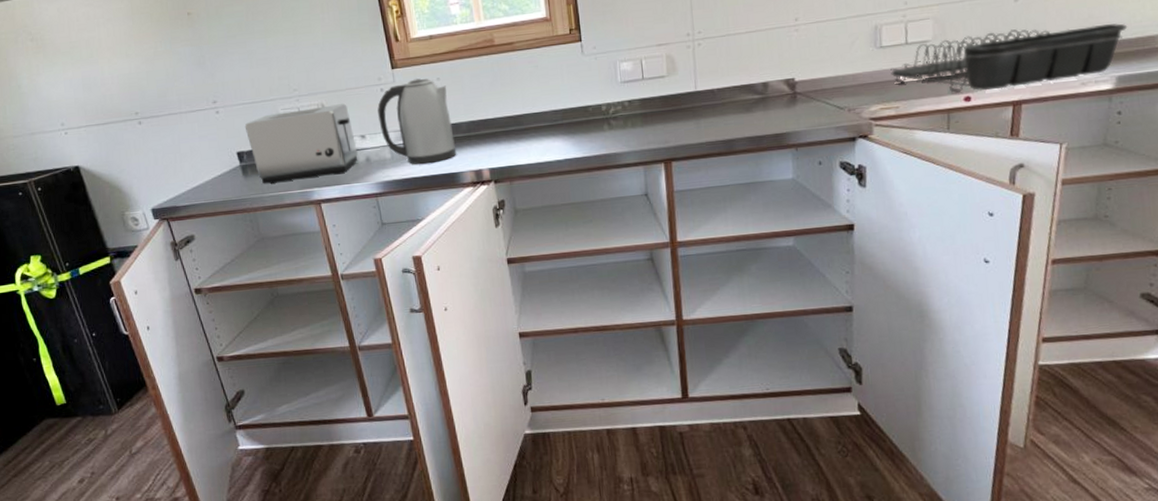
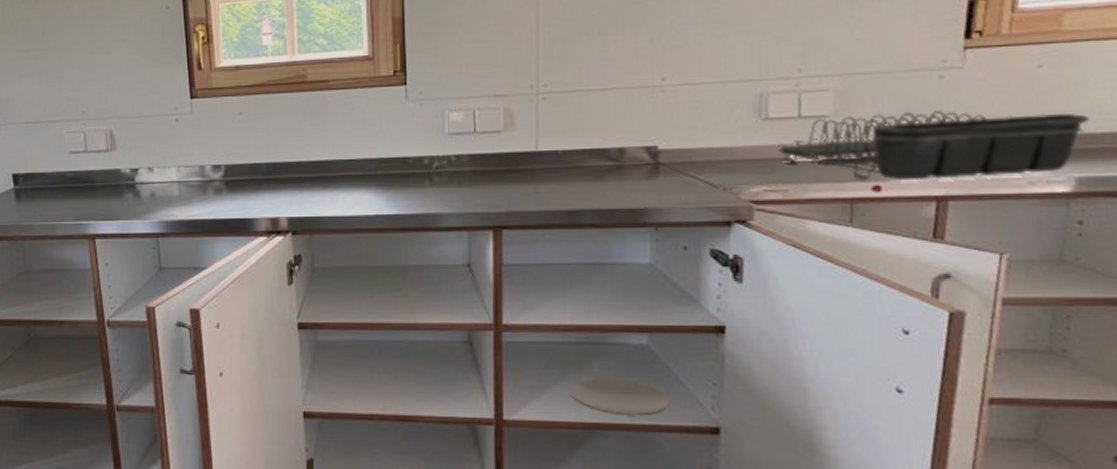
toaster: present [244,104,358,184] -> none [24,132,142,212]
kettle: present [377,78,457,164] -> none [170,111,253,205]
plate: none [735,275,814,306] -> present [570,378,671,416]

